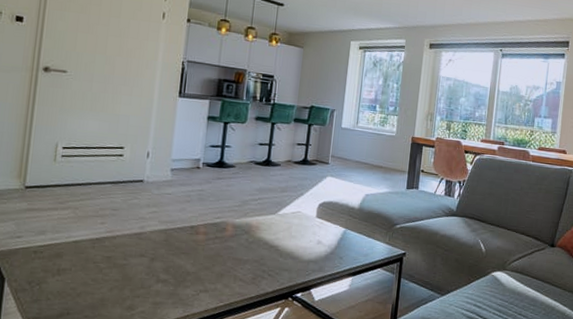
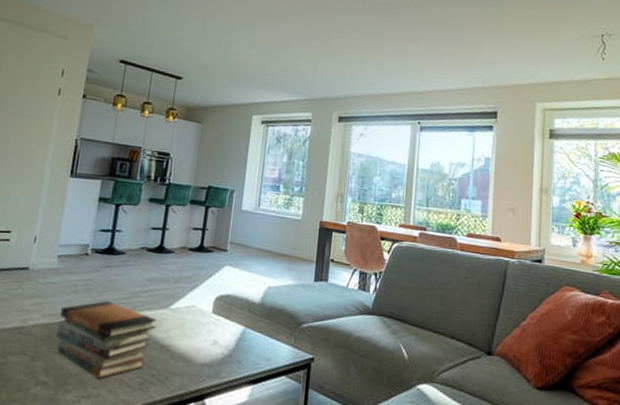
book stack: none [173,208,266,276] -> present [56,301,157,379]

